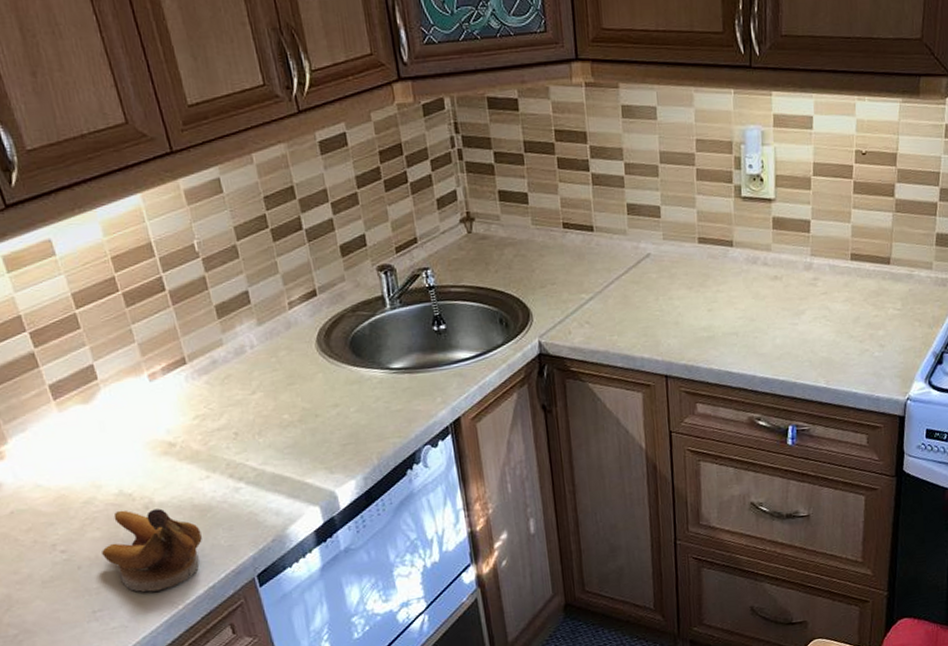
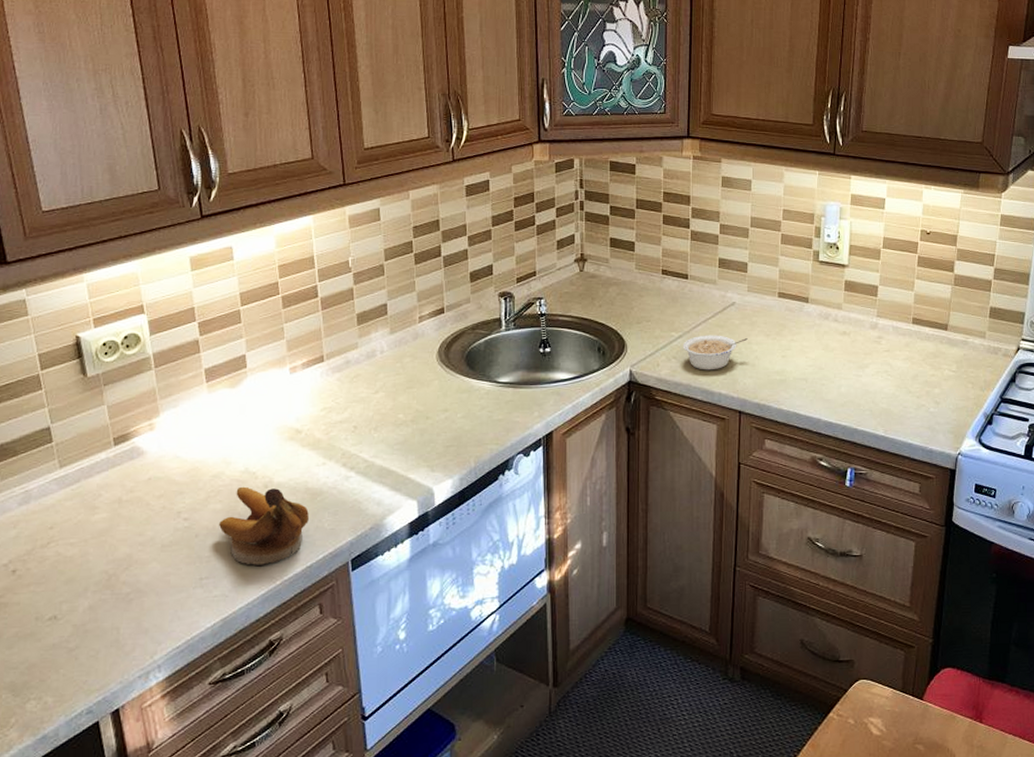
legume: none [595,292,668,334] -> present [682,335,748,370]

